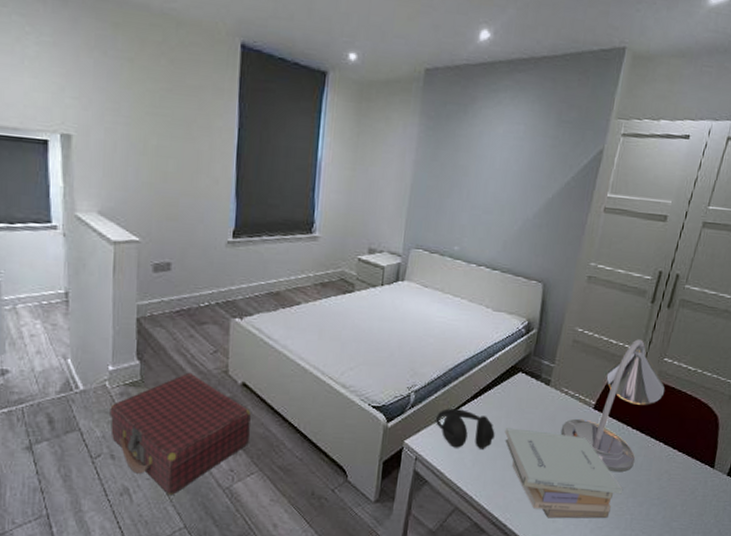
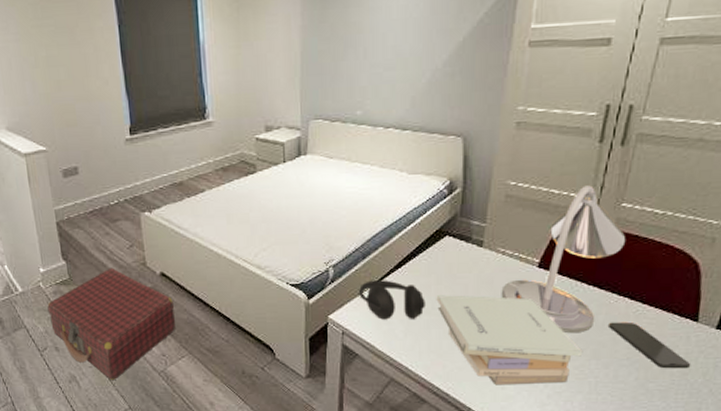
phone: none [646,464,707,510] -> present [609,322,691,369]

